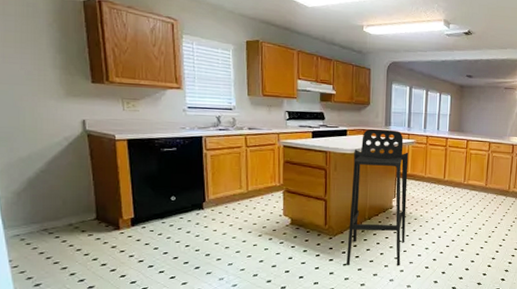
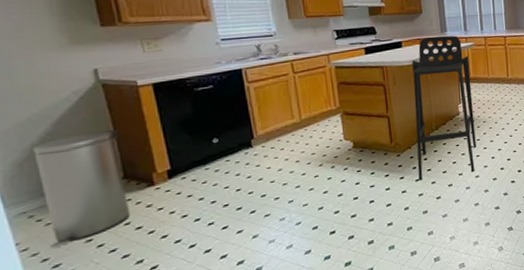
pedal bin: none [30,175,97,269] -> present [33,130,130,248]

